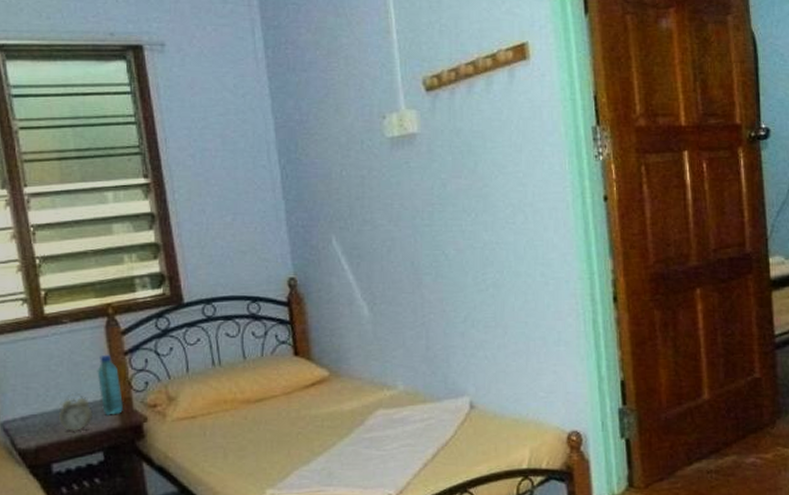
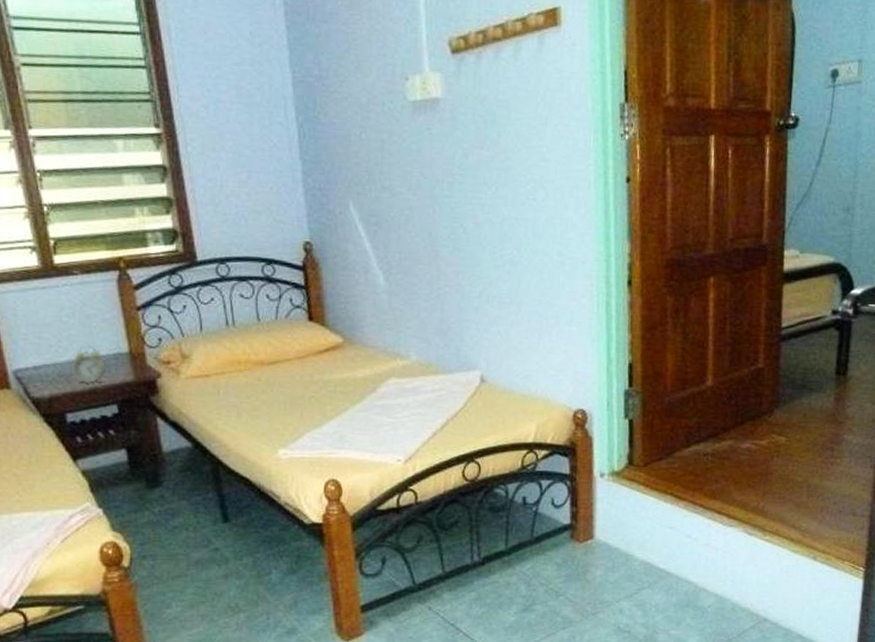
water bottle: present [97,354,124,415] -> none [109,308,138,370]

